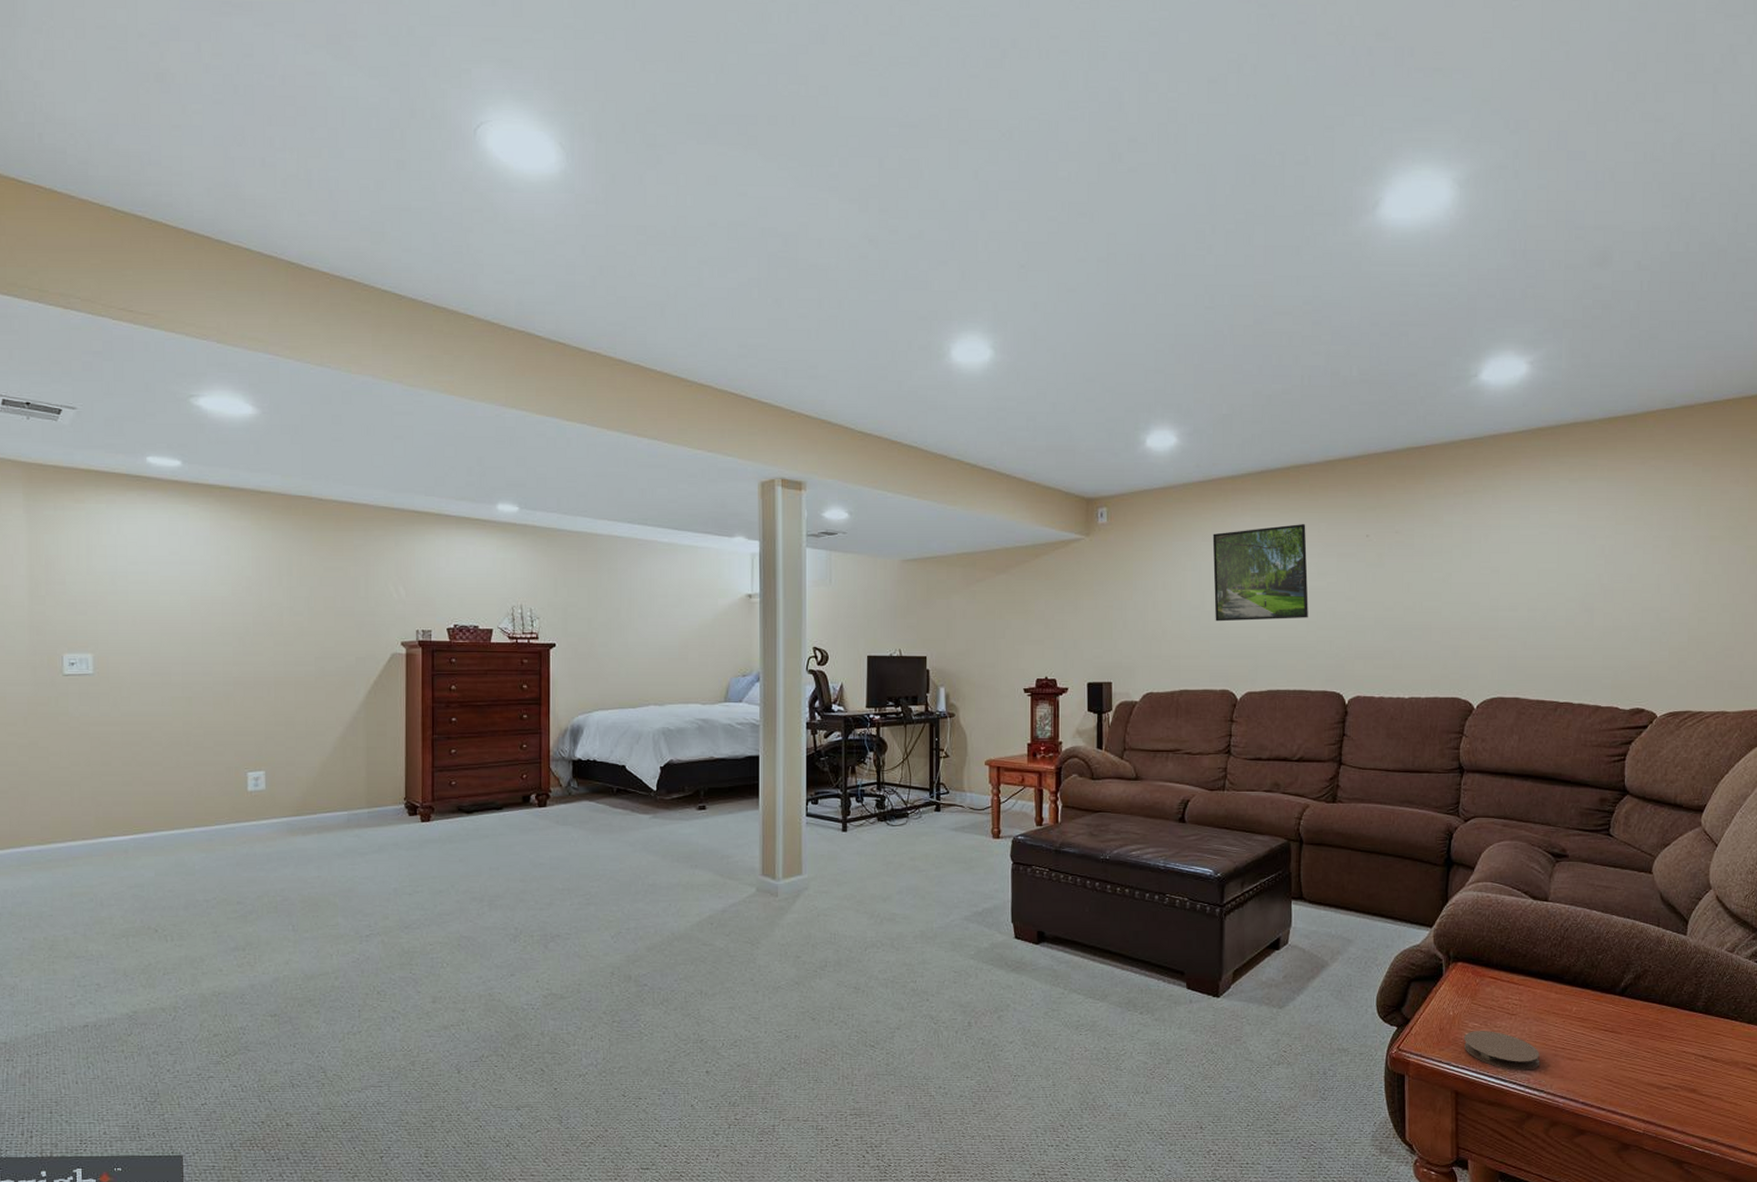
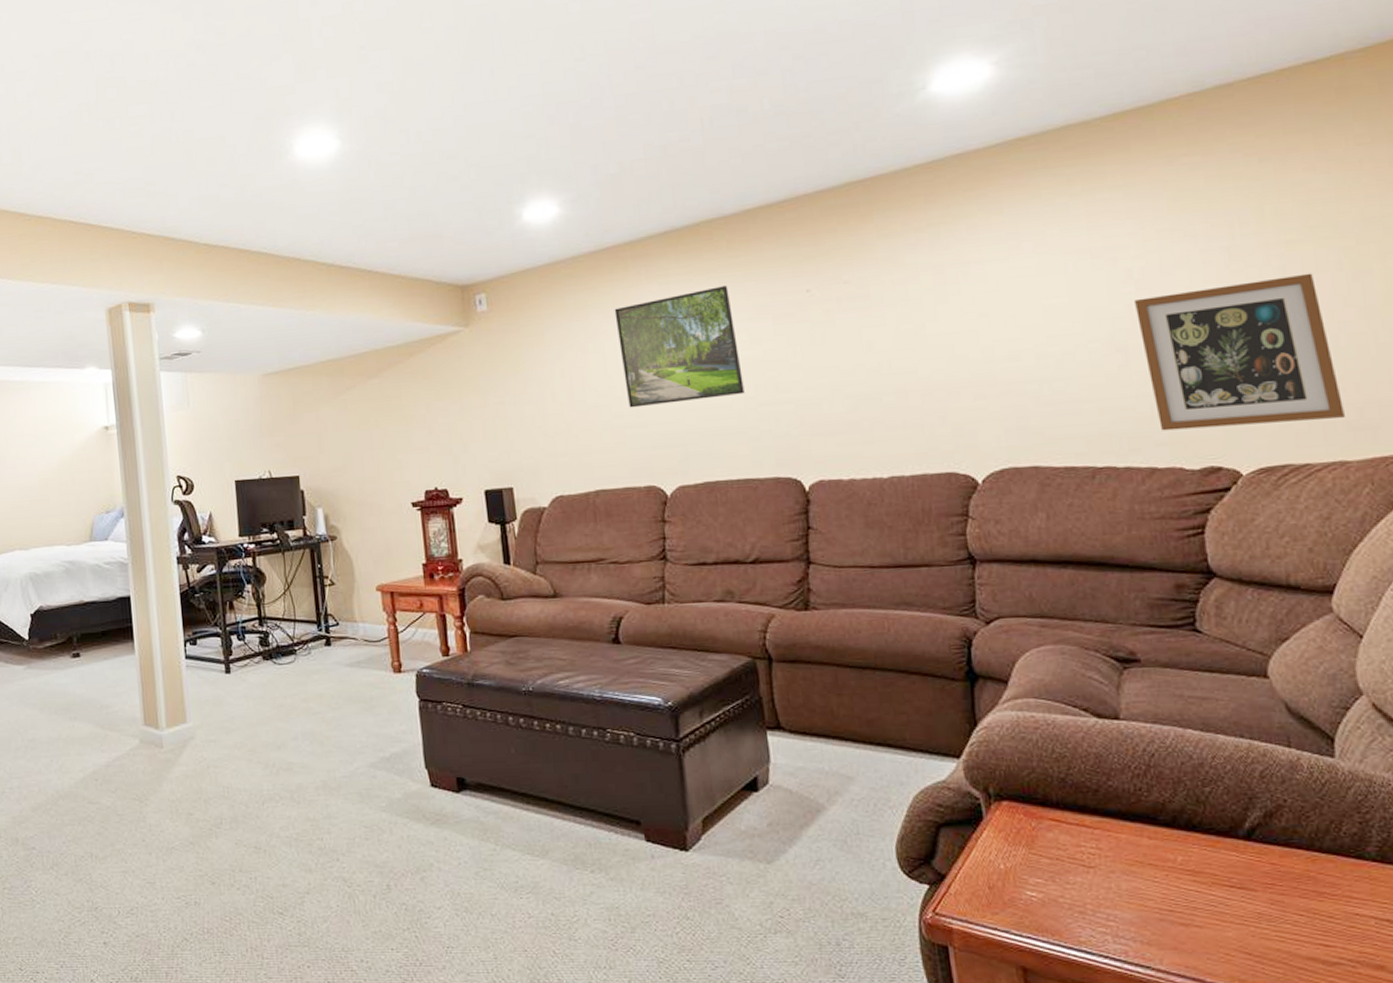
coaster: present [1463,1031,1540,1071] -> none [1024,888,1141,940]
wall art: none [1603,563,1730,678] -> present [1135,273,1345,431]

